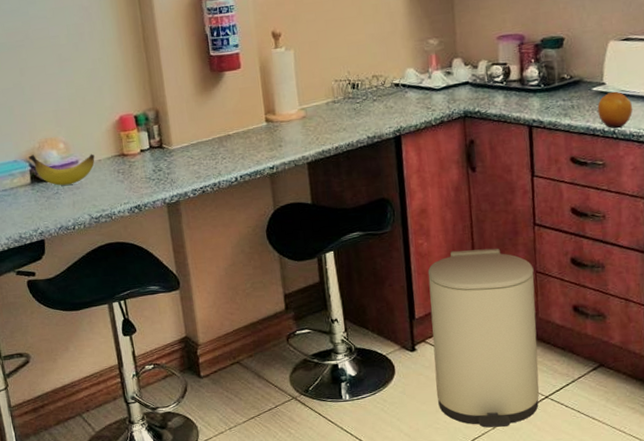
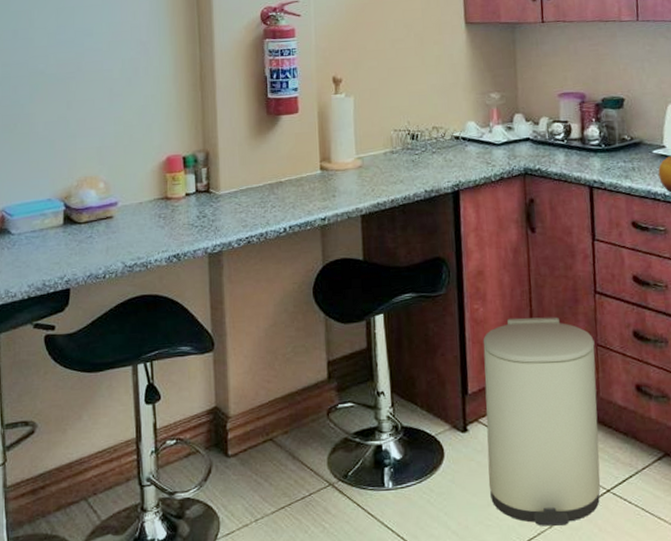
banana: present [28,153,95,186] -> none [64,193,136,229]

